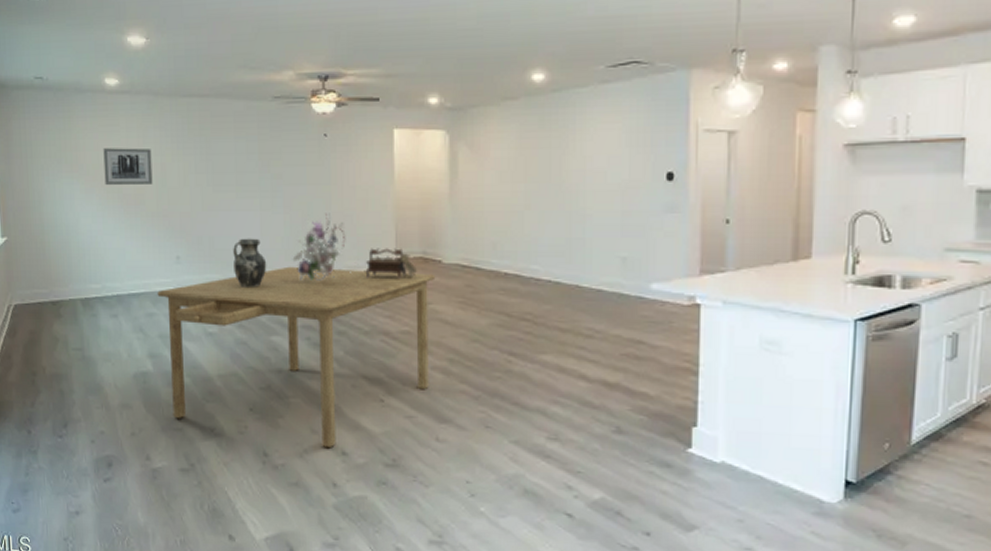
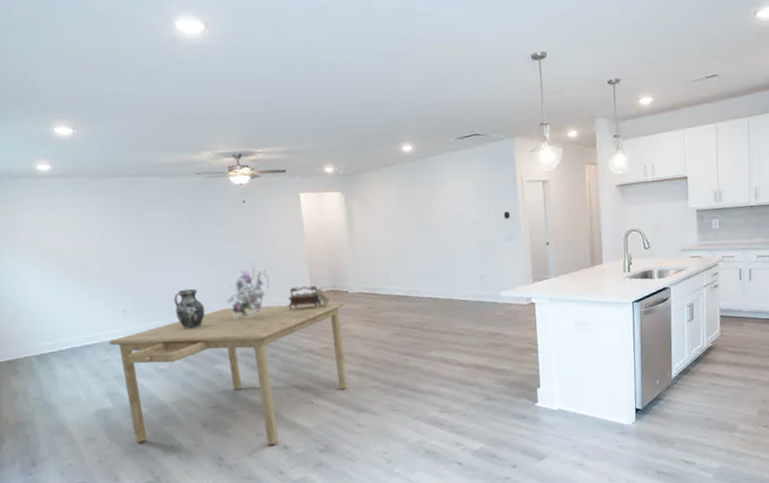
wall art: present [103,148,153,185] -> none [42,222,94,256]

